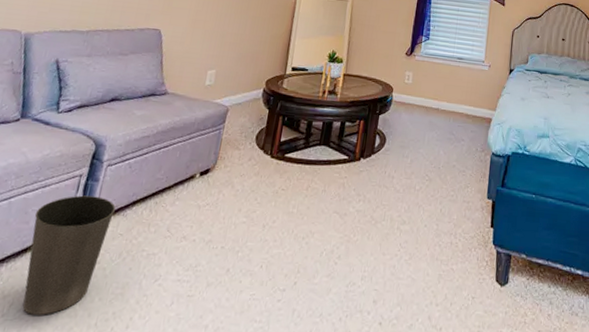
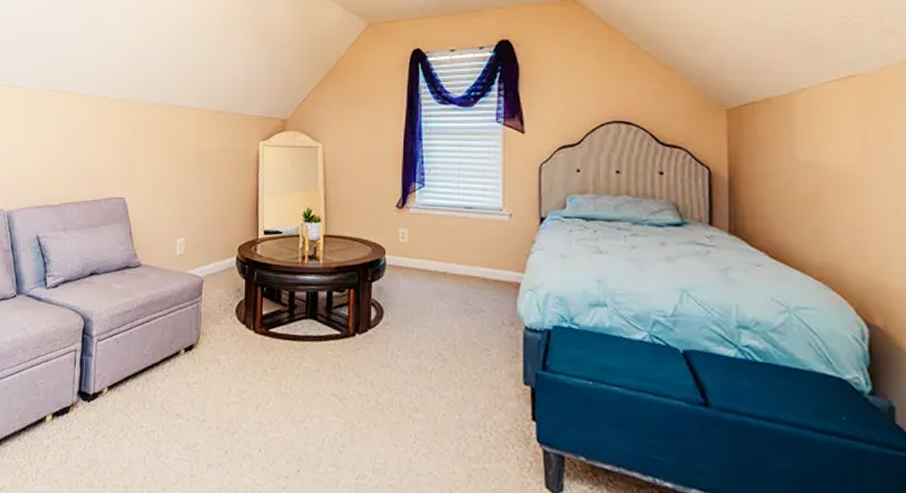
waste basket: present [22,195,116,315] -> none [43,369,111,483]

